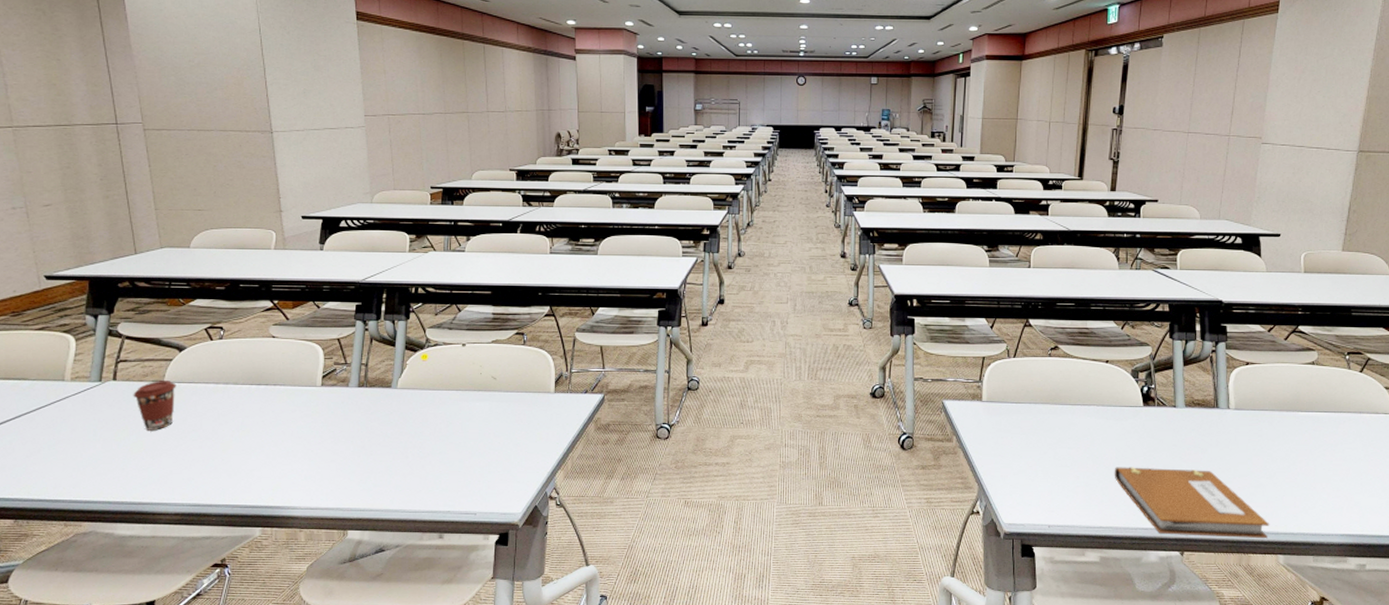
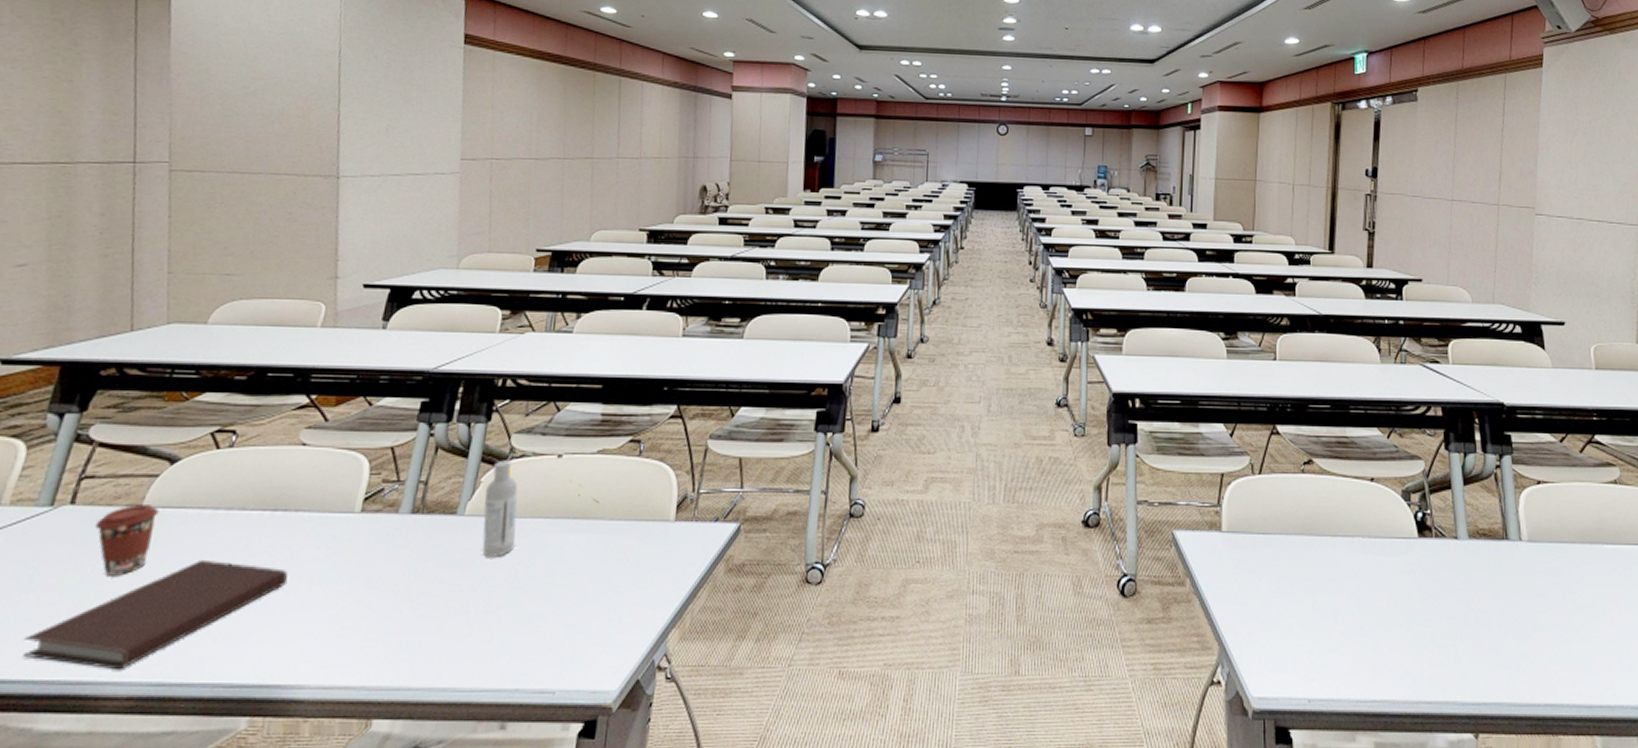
notebook: none [98,419,275,495] -> present [23,559,288,671]
bottle: none [410,348,437,418] -> present [482,460,518,557]
notebook: present [1114,467,1270,539] -> none [1387,618,1581,715]

